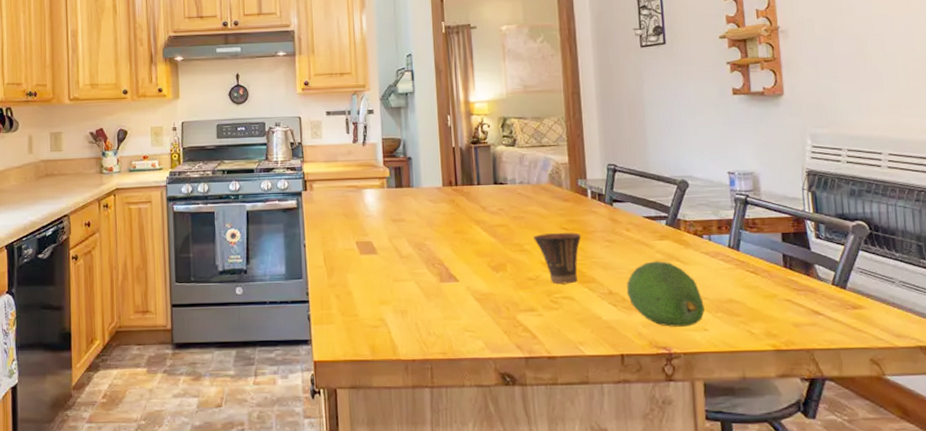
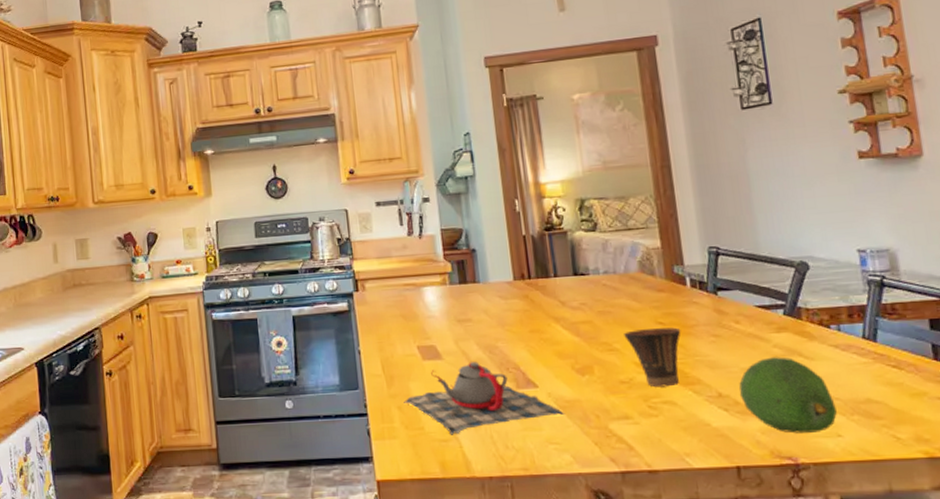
teapot: none [341,257,481,322] -> present [404,362,566,435]

